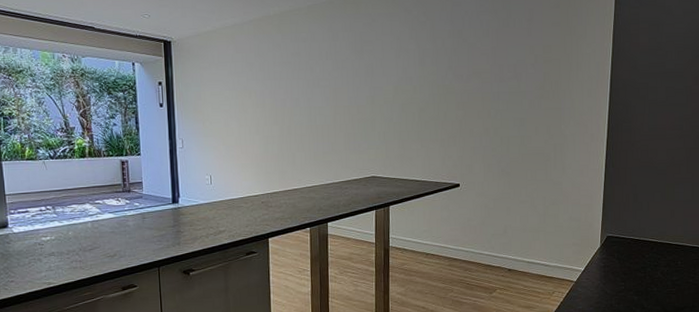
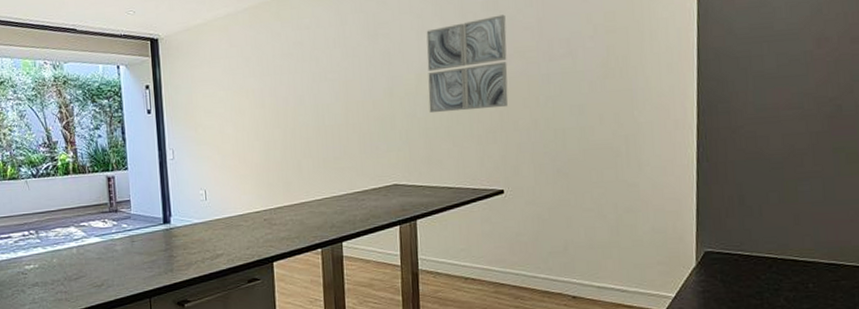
wall art: none [403,41,468,119] -> present [426,14,509,114]

